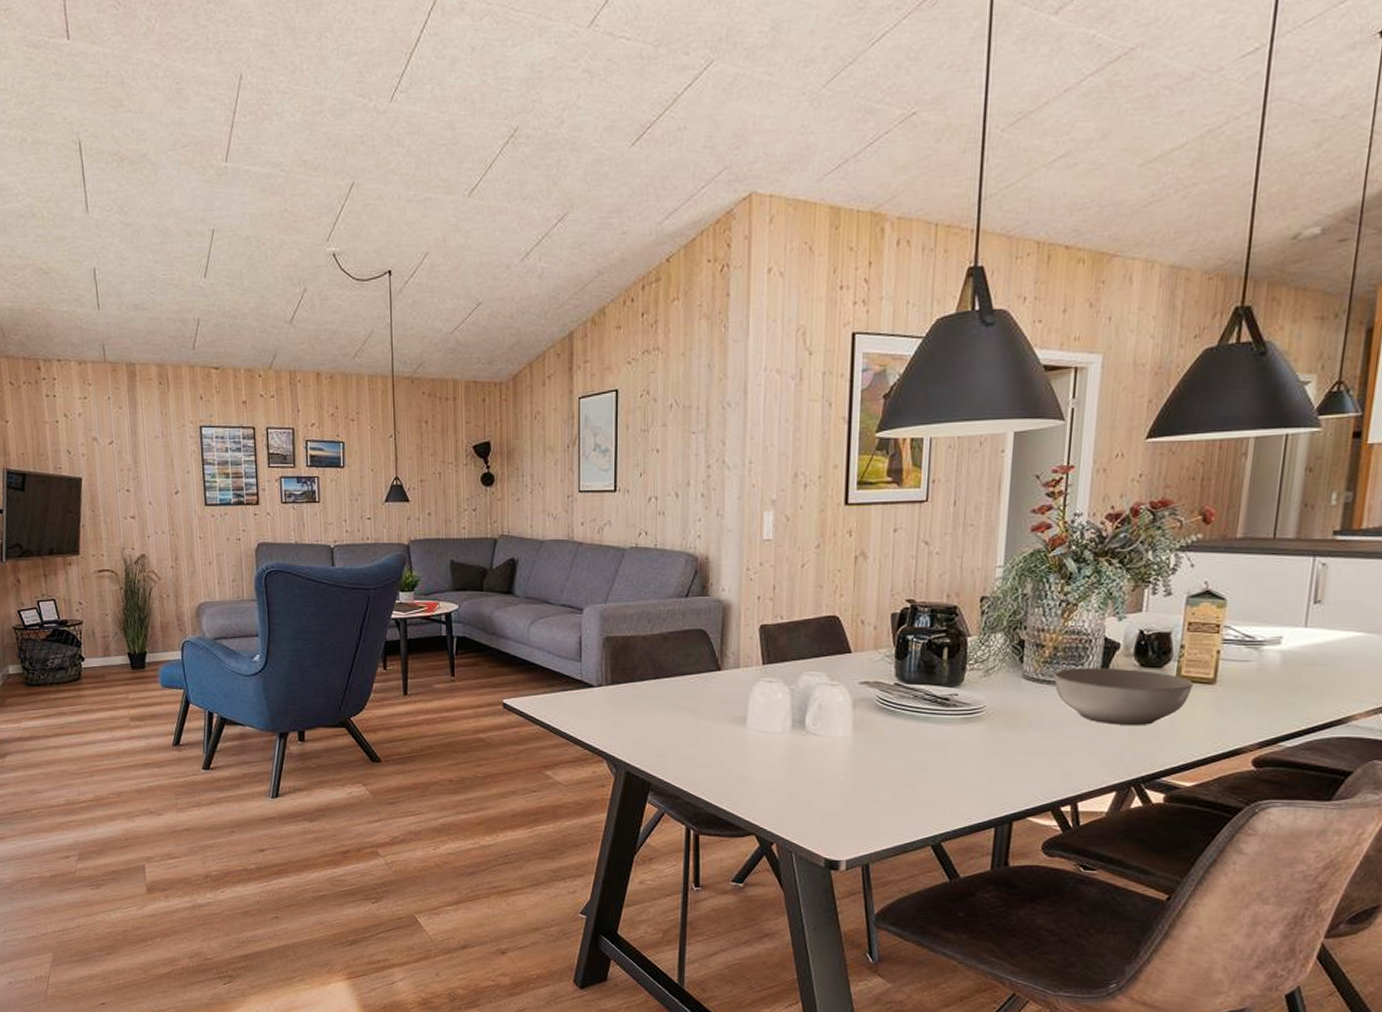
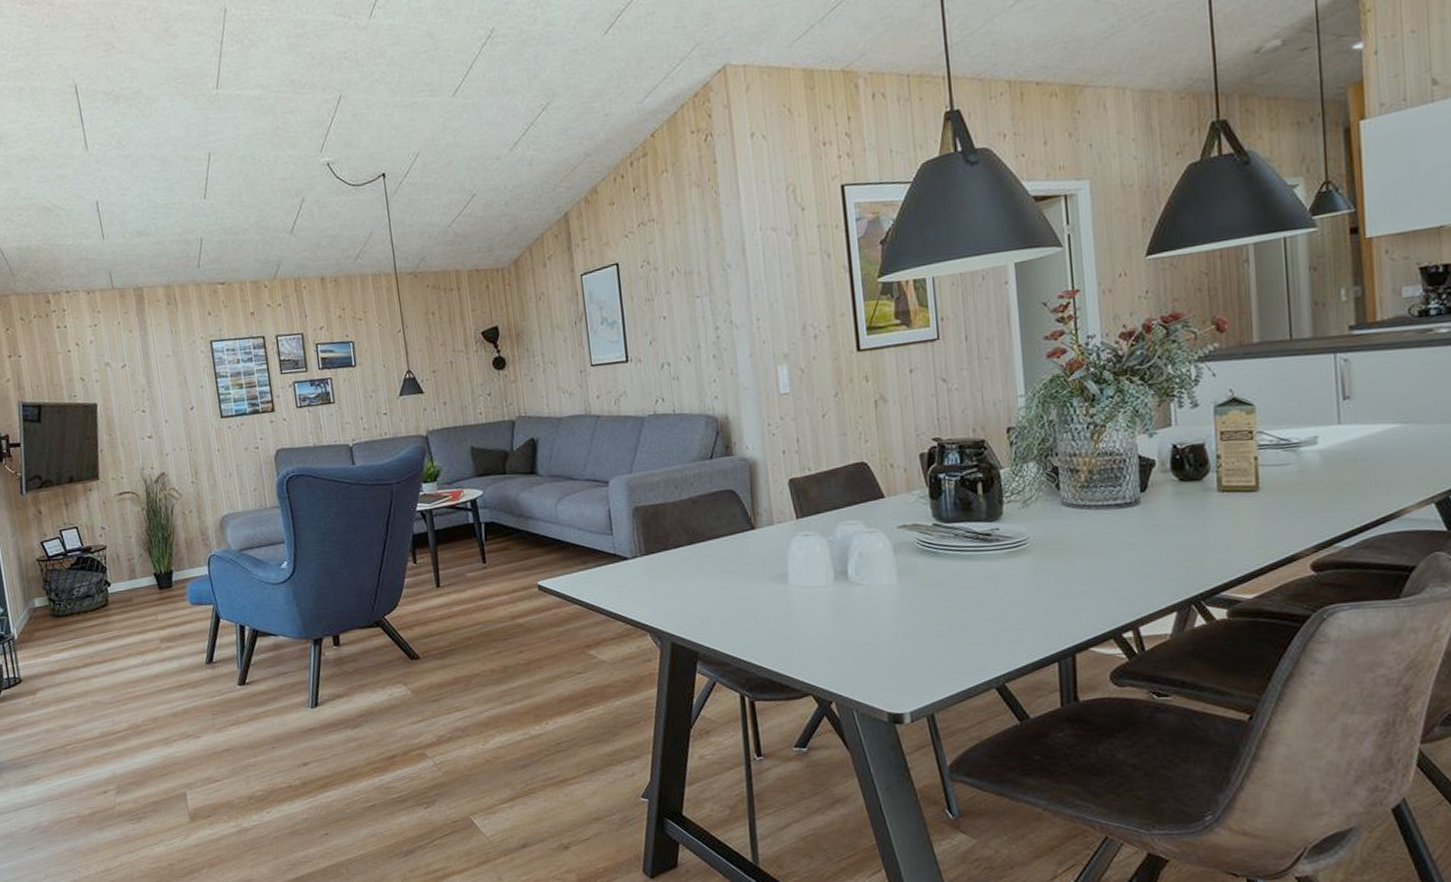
bowl: present [1053,667,1194,725] -> none [1092,484,1237,543]

